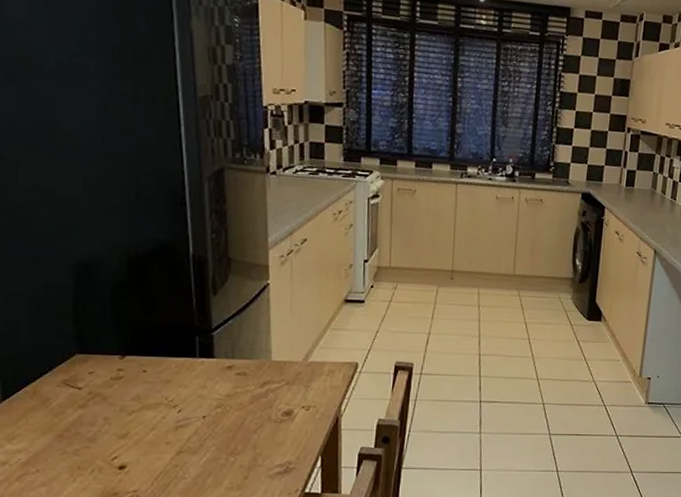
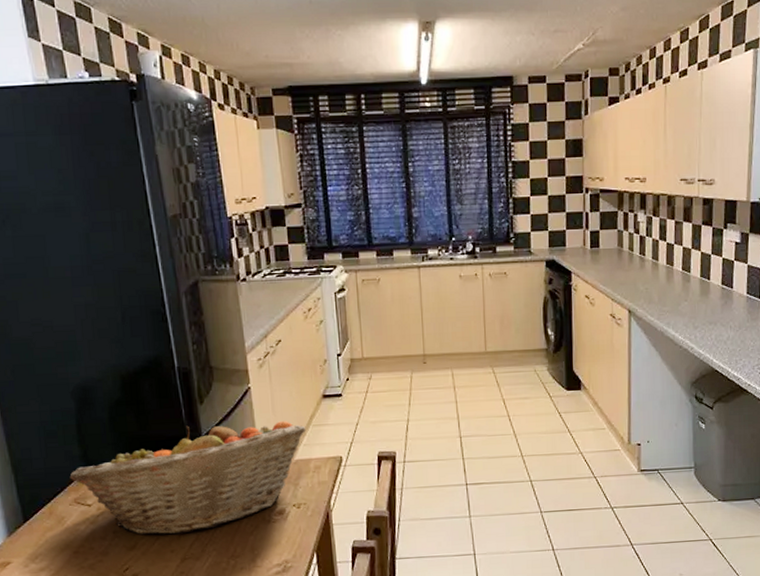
fruit basket: none [60,316,324,426] -> present [69,421,306,535]

